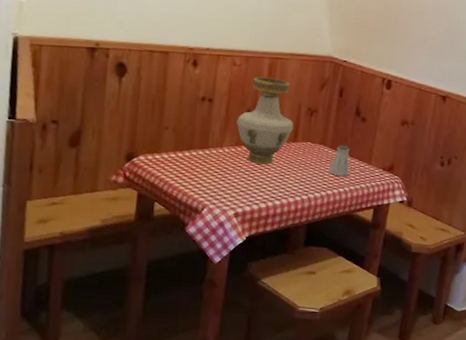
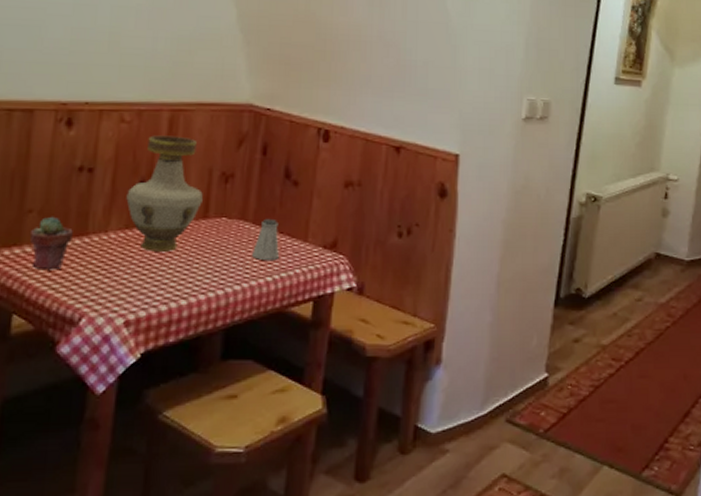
potted succulent: none [166,133,198,173] -> present [29,216,73,271]

